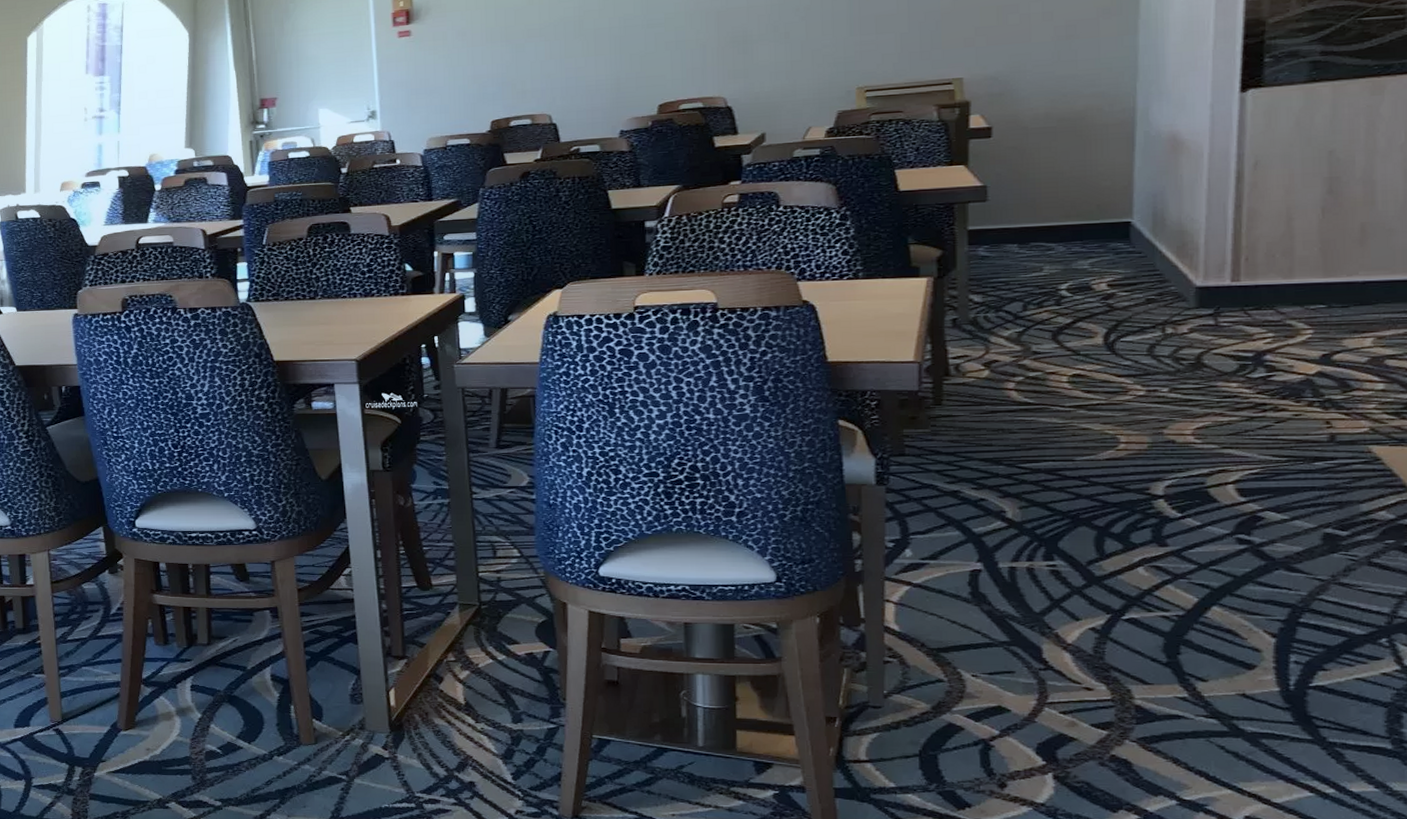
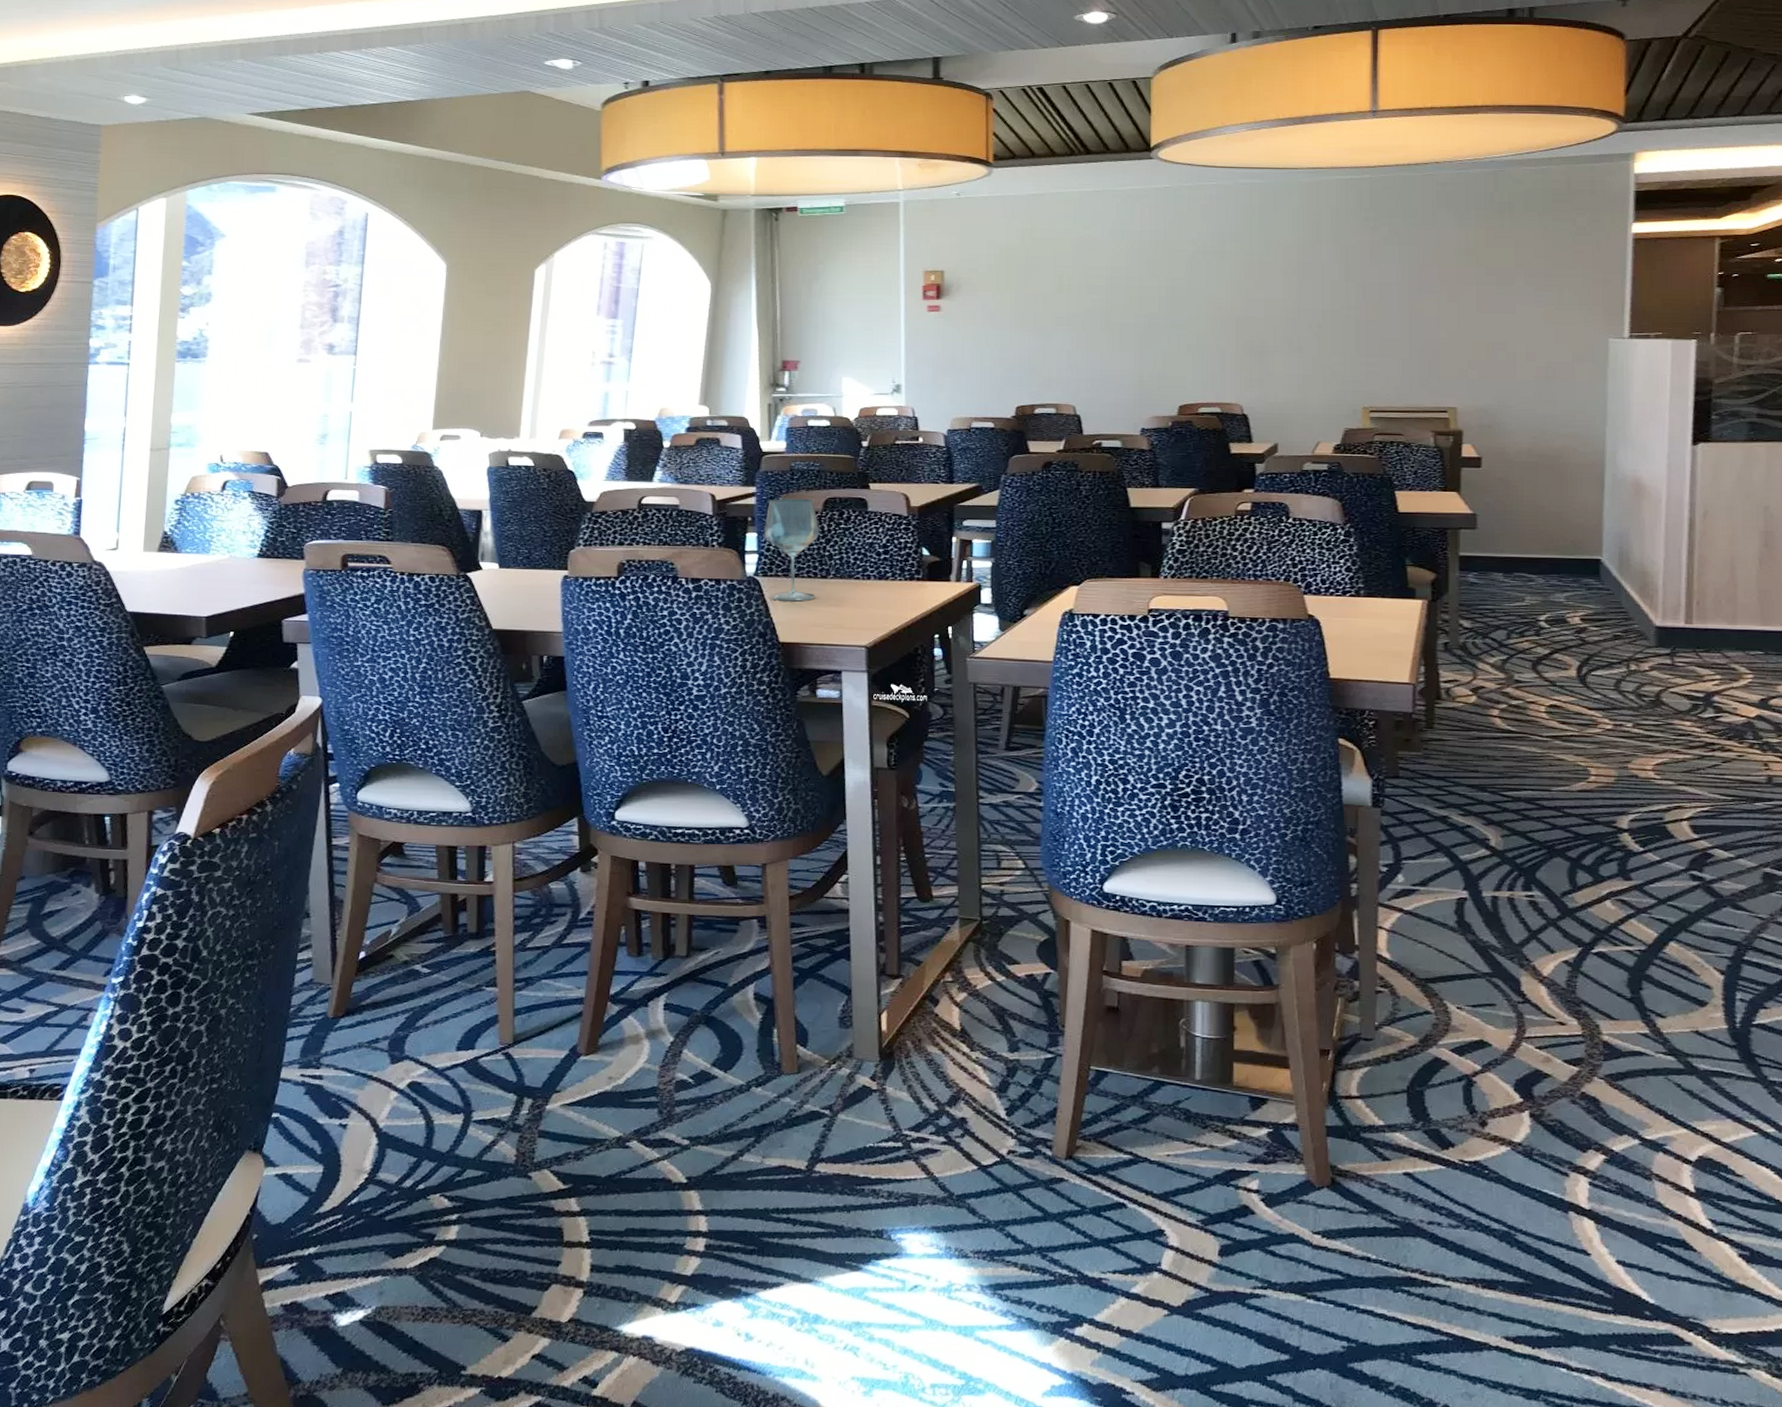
wine glass: none [254,226,306,323] -> present [764,498,820,602]

